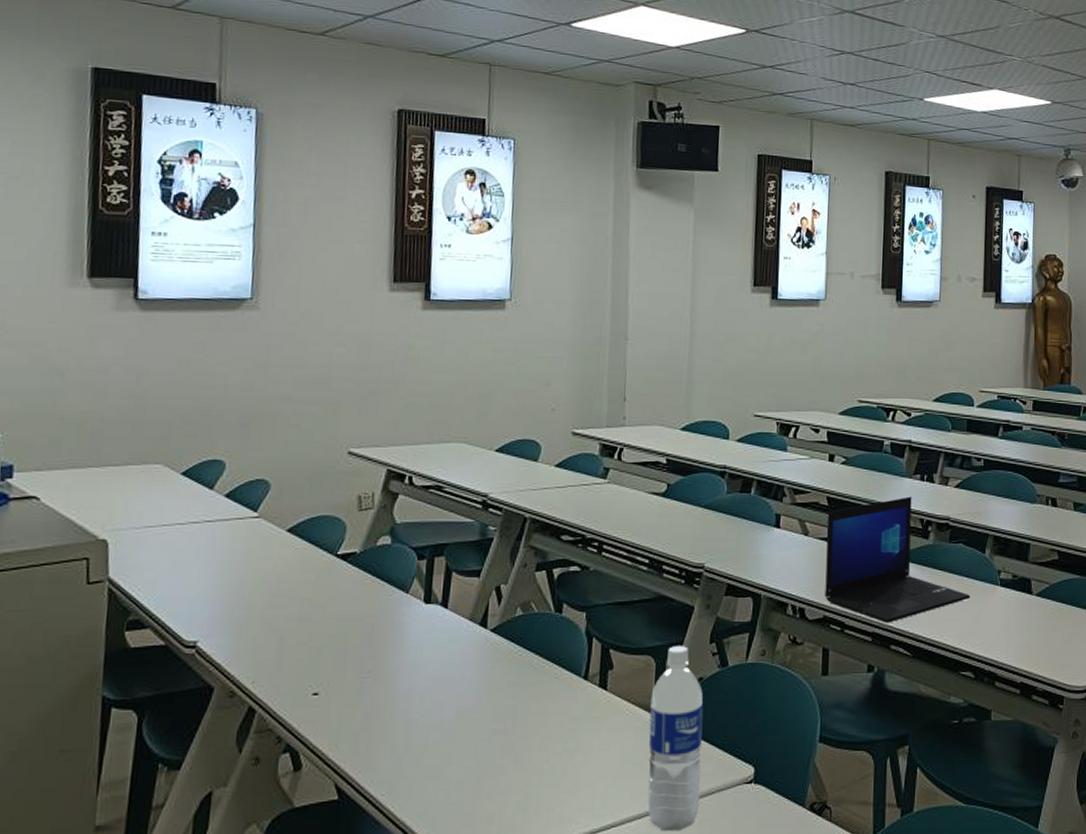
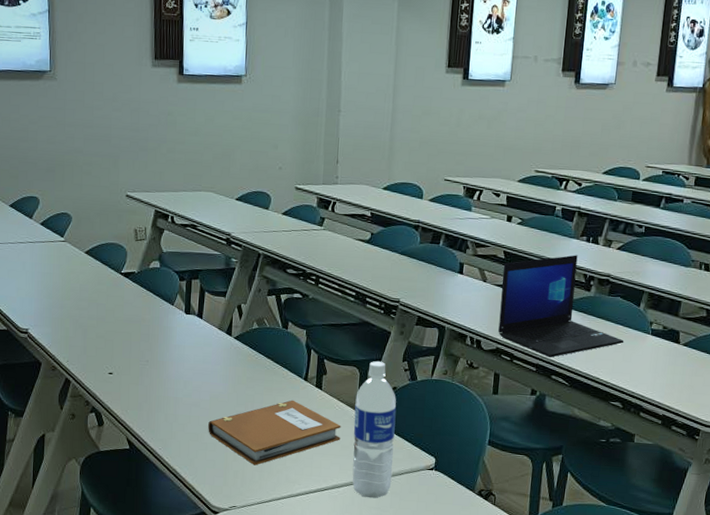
notebook: none [452,707,633,804] -> present [208,400,341,466]

